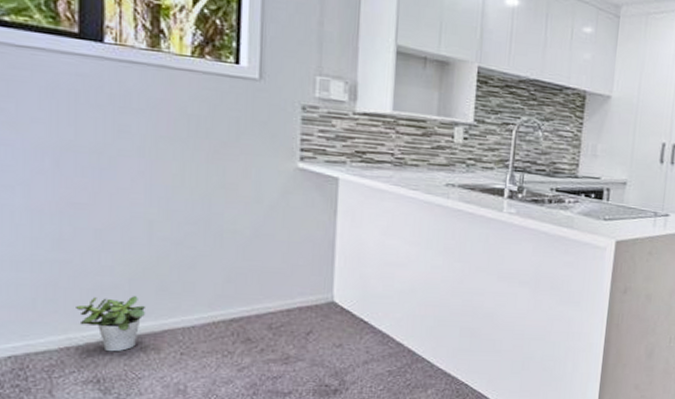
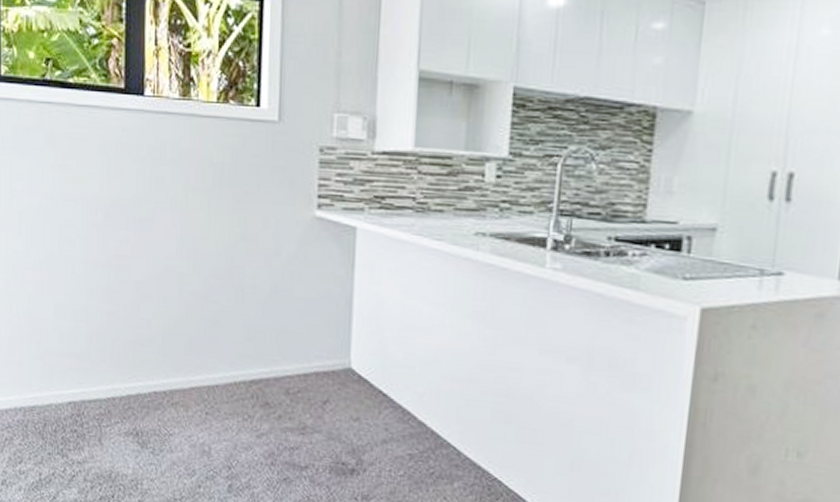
potted plant: present [76,296,145,352] -> none [120,349,176,406]

